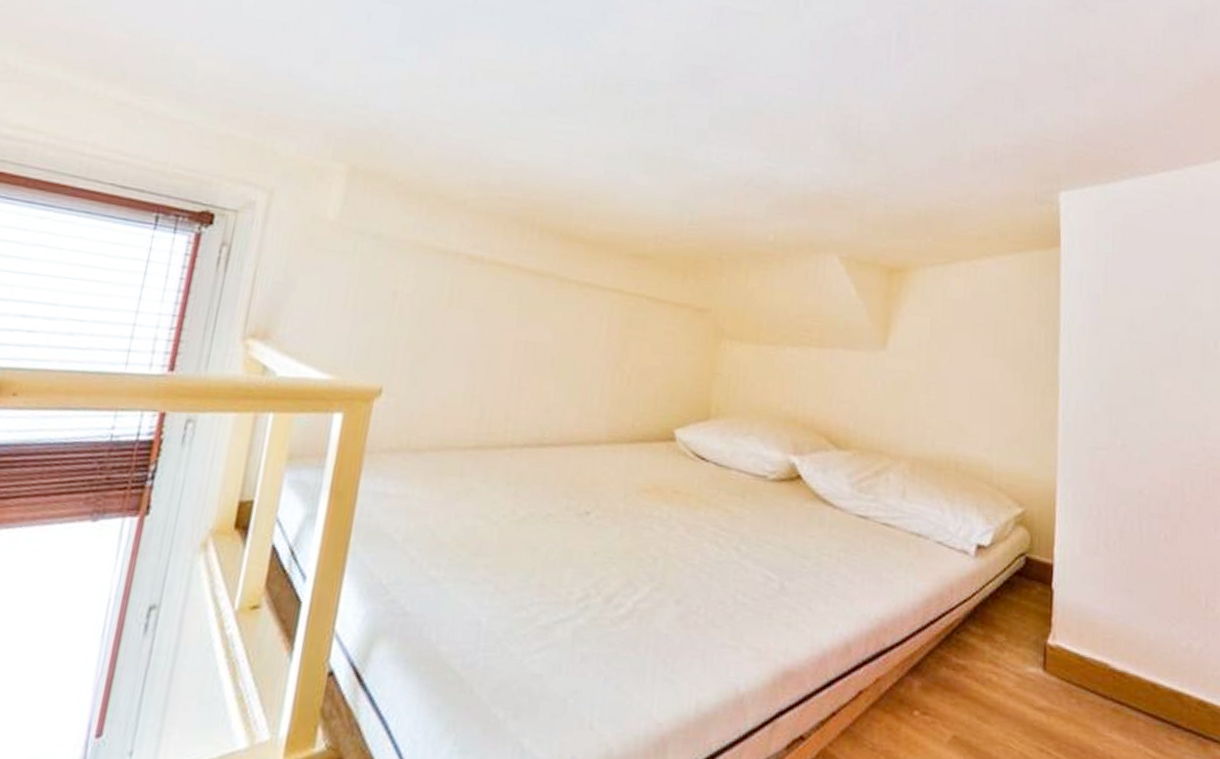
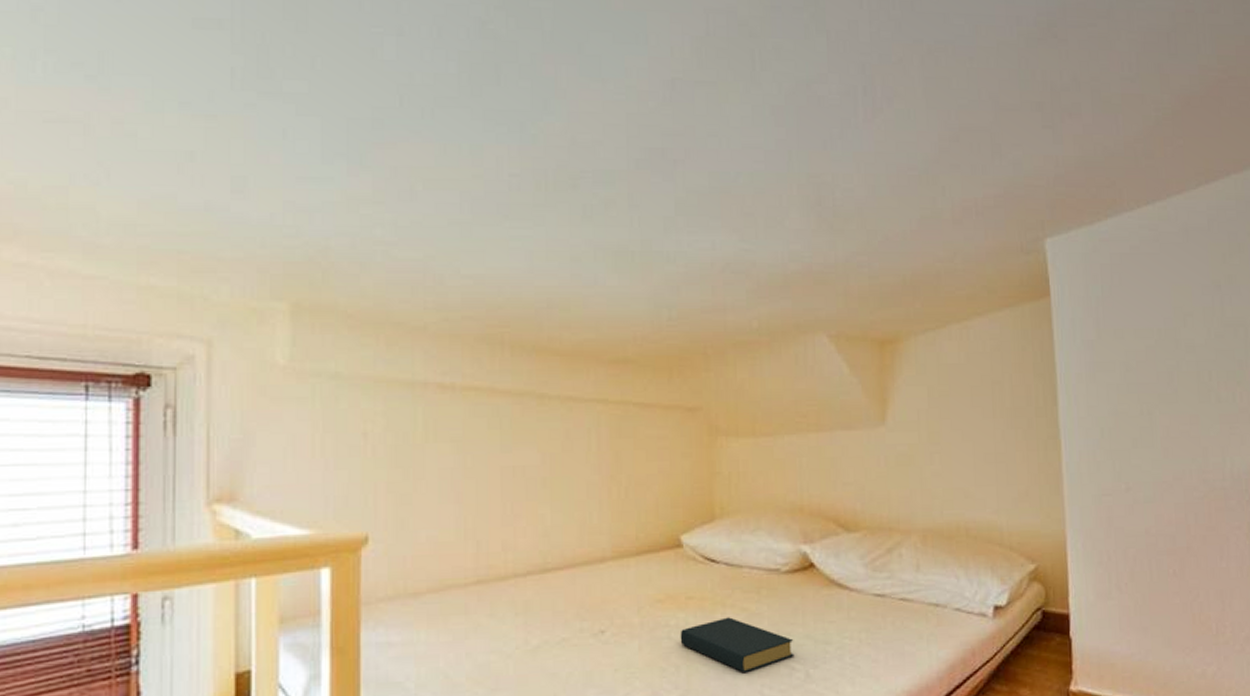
hardback book: none [661,516,773,576] -> present [680,617,794,674]

